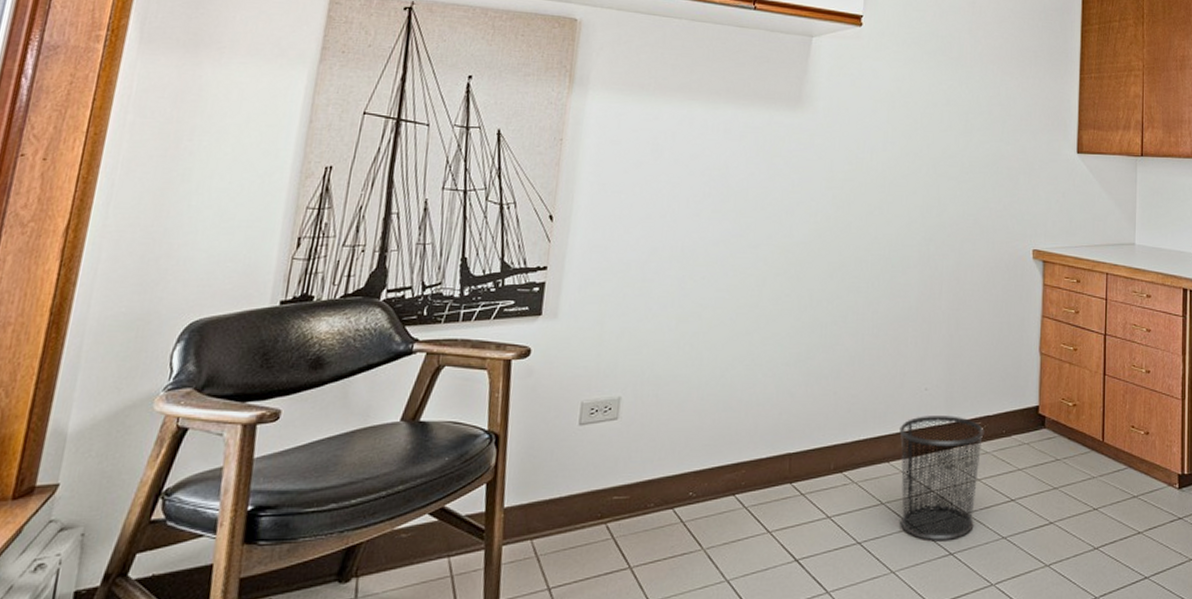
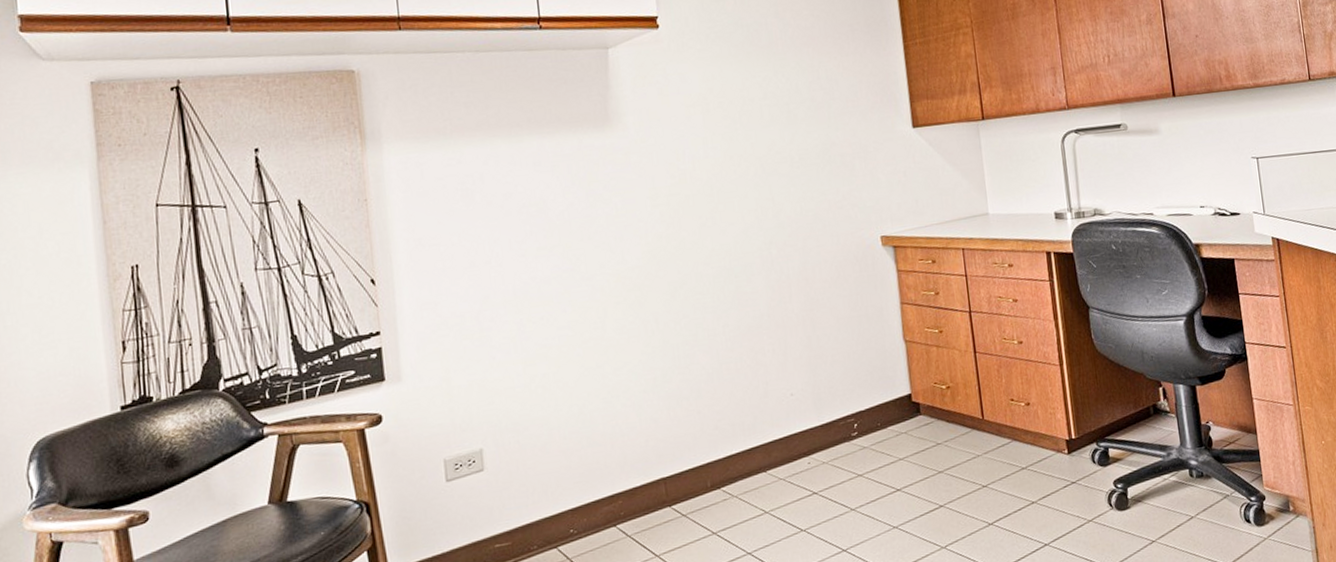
waste bin: present [899,416,984,540] -> none [771,416,863,541]

